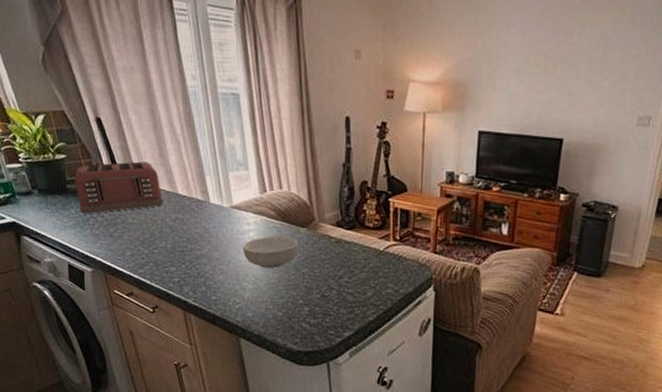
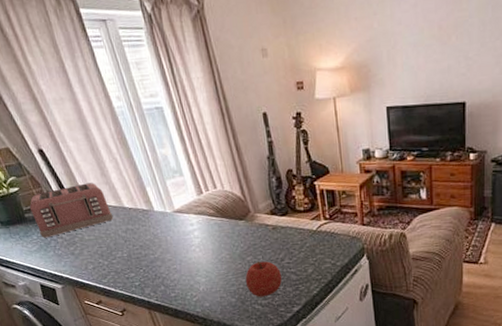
cereal bowl: present [242,236,299,269] -> none [190,230,241,262]
fruit: none [296,275,338,316] -> present [245,261,283,297]

